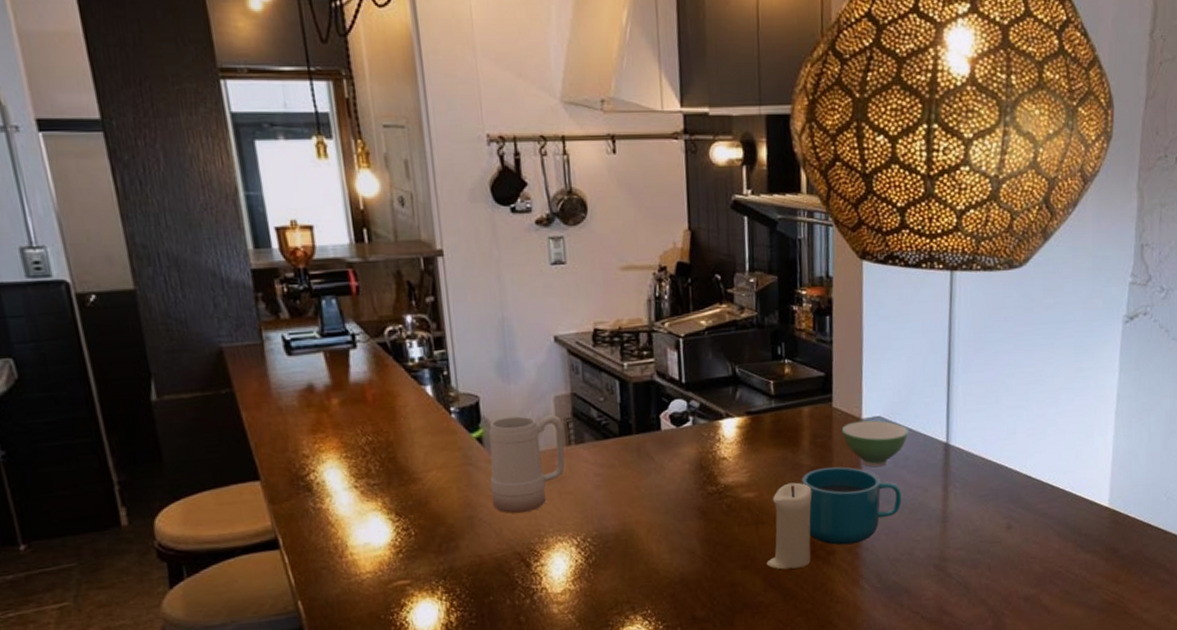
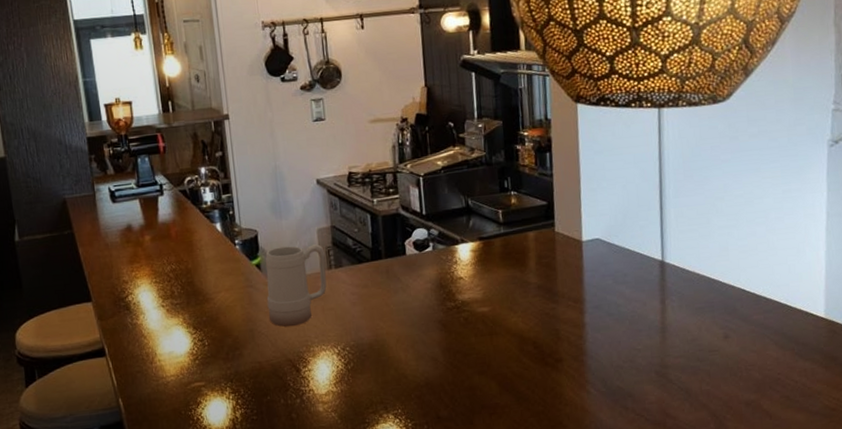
candle: present [766,482,812,570] -> none [501,298,541,375]
cup: present [802,466,901,546] -> none [530,283,622,354]
bowl: present [841,420,909,468] -> none [564,242,626,284]

